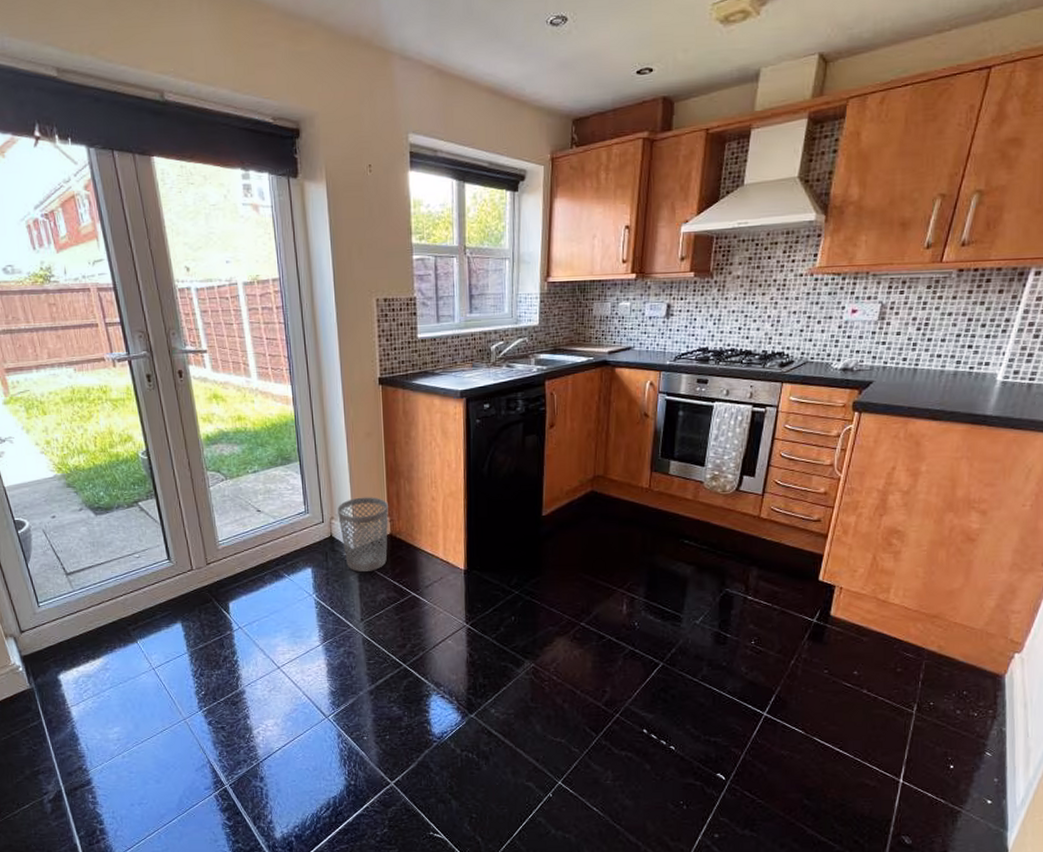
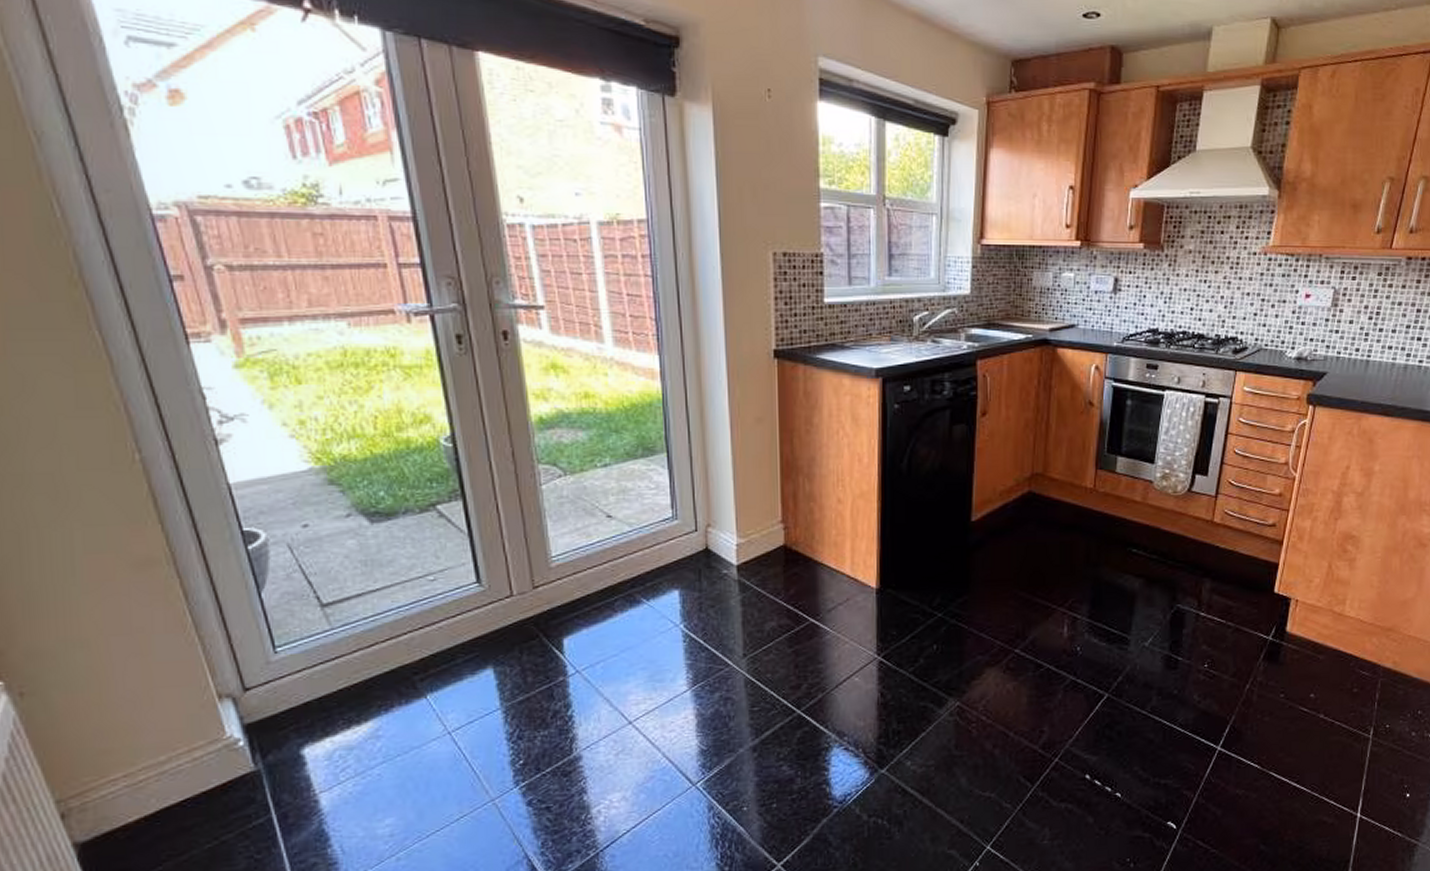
wastebasket: present [338,497,389,572] -> none [716,498,782,594]

